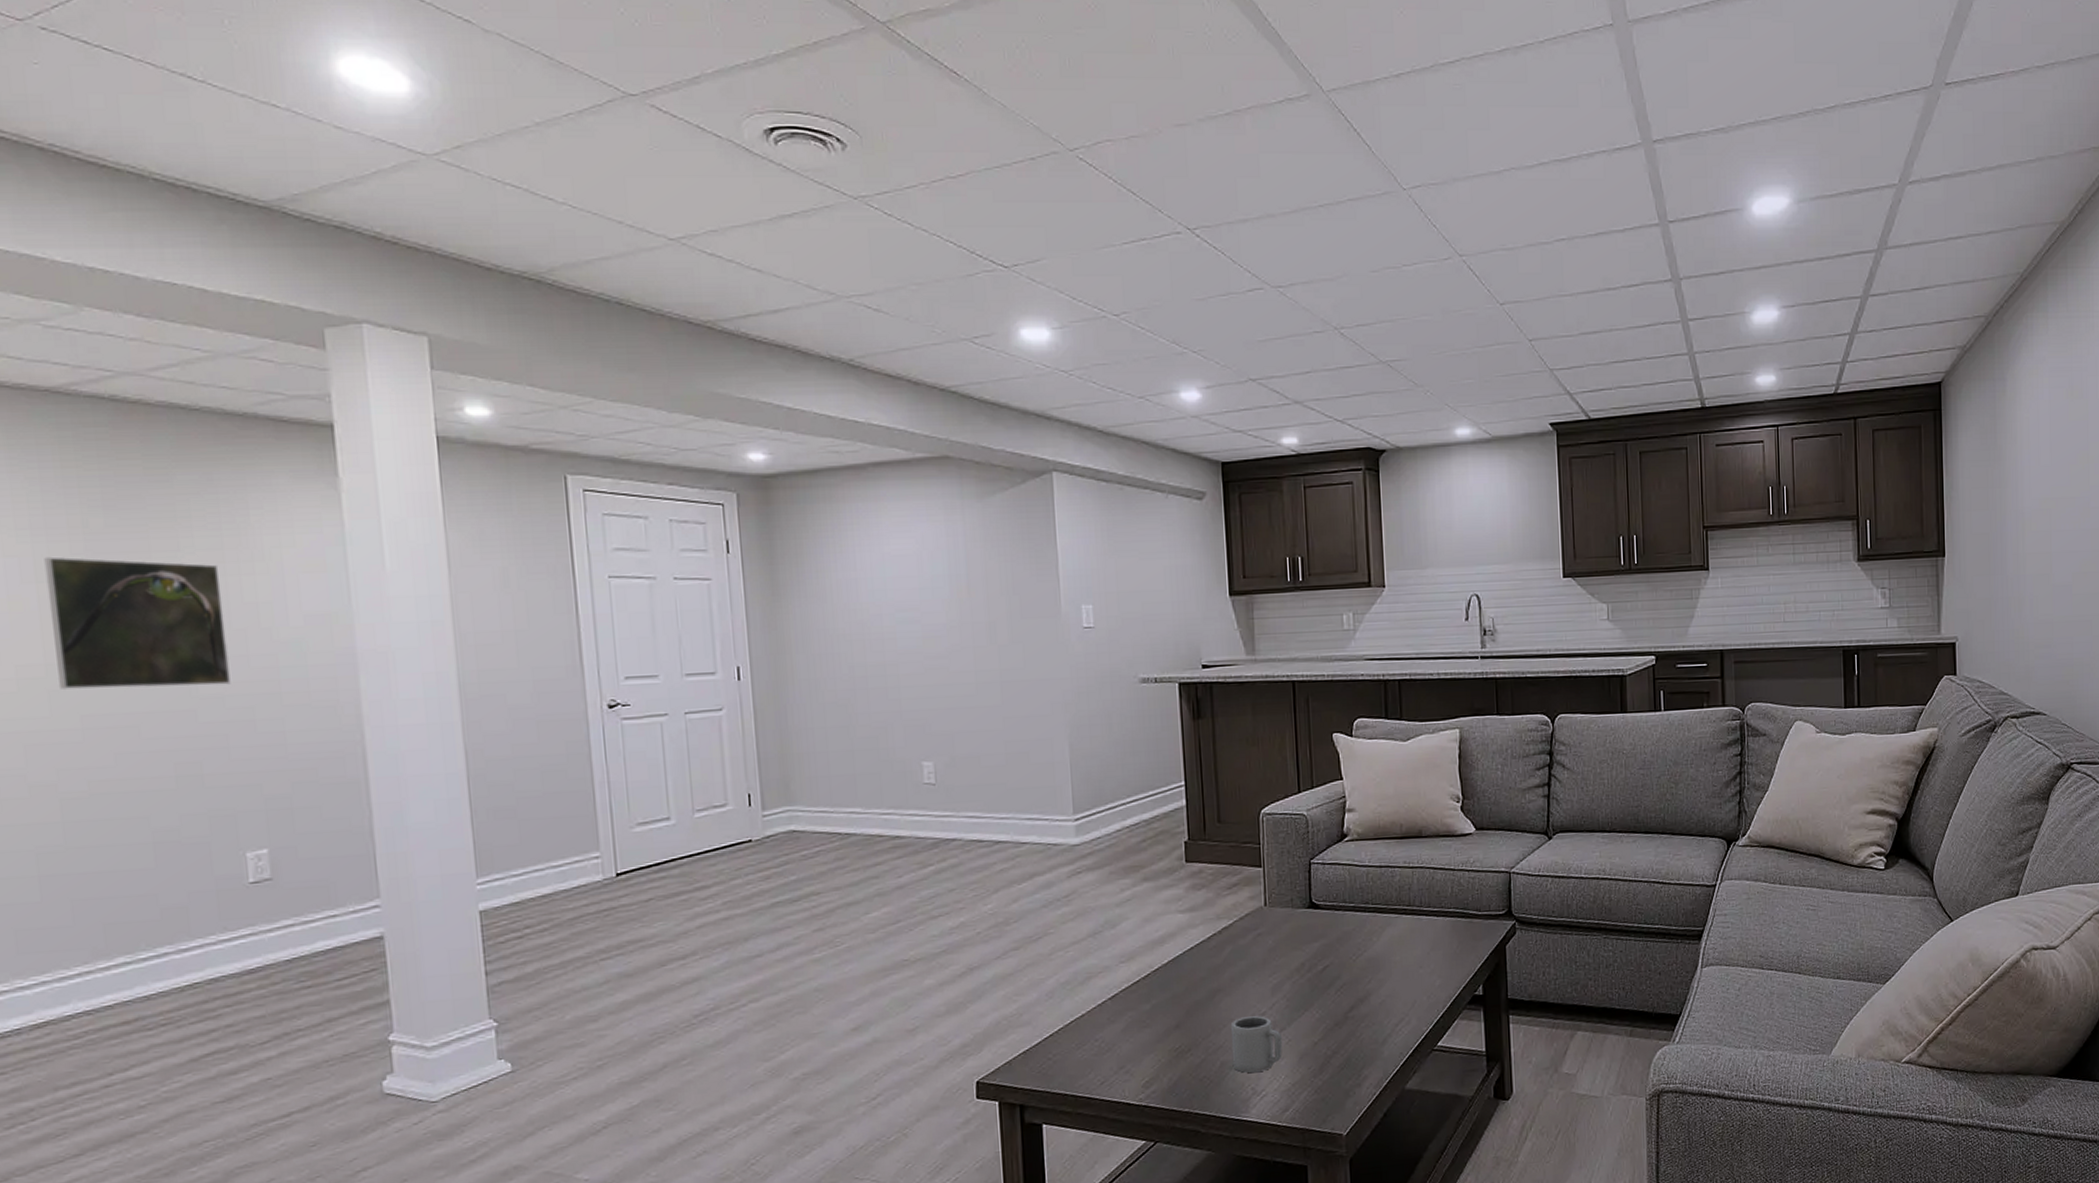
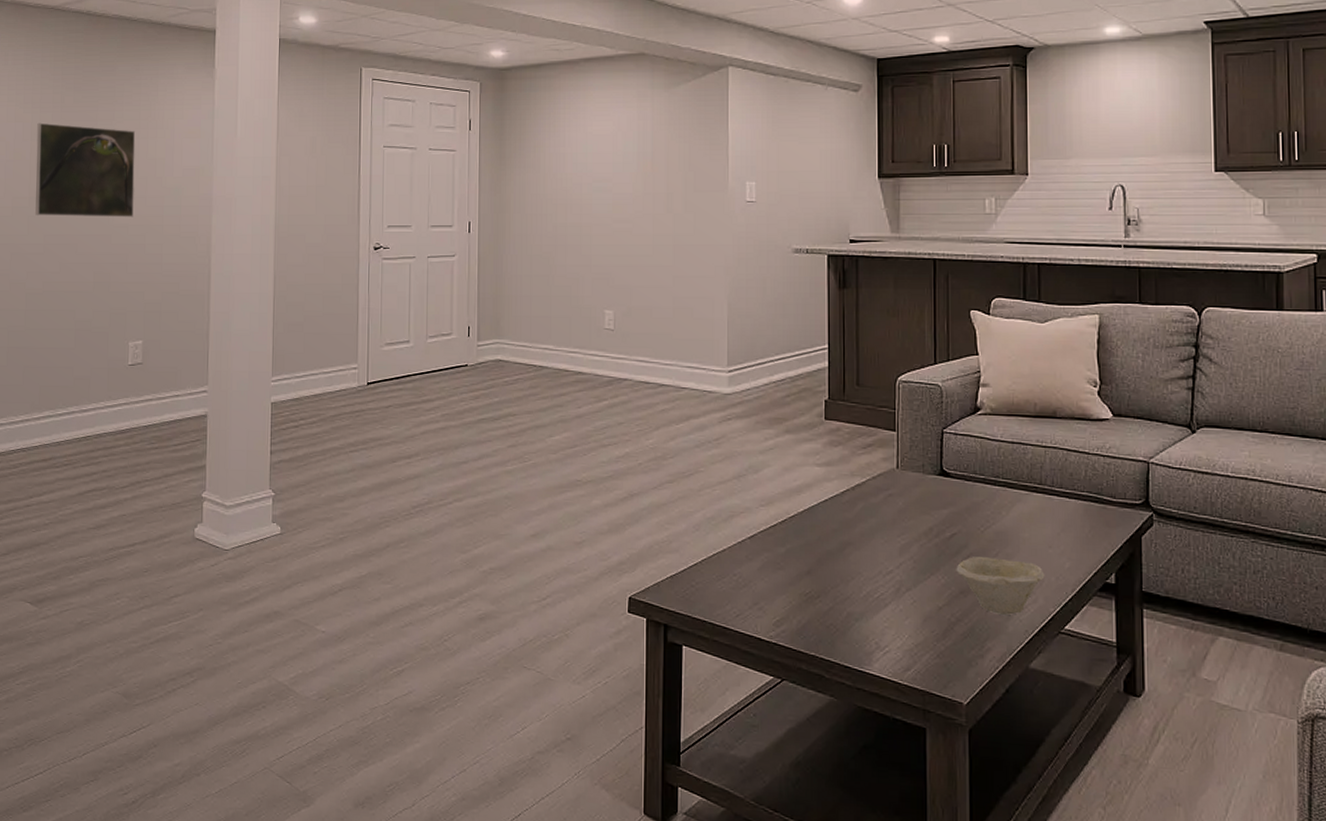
cup: present [1230,1016,1283,1074] -> none [858,572,908,628]
bowl: none [1329,984,1417,1041] -> present [956,556,1045,615]

